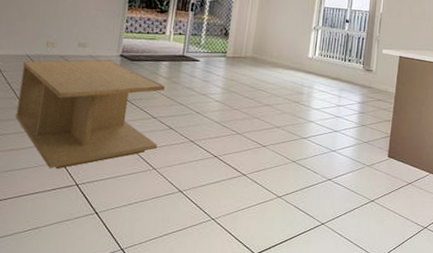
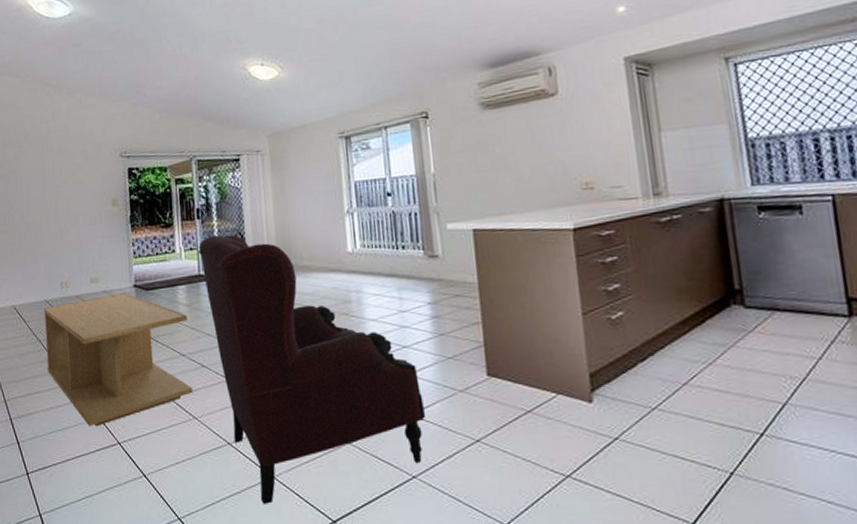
armchair: none [185,26,341,241] -> present [198,234,425,505]

